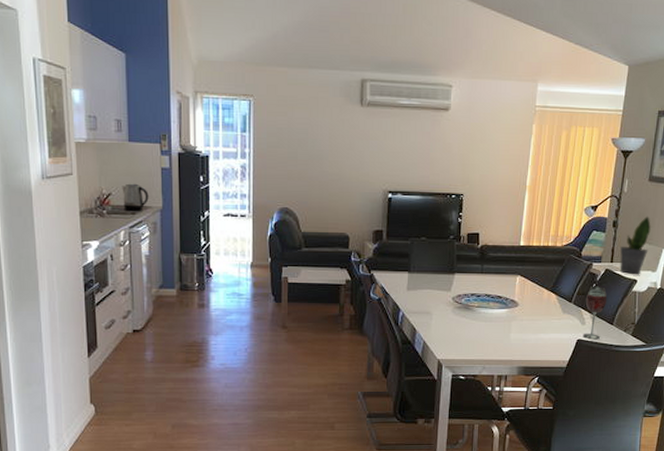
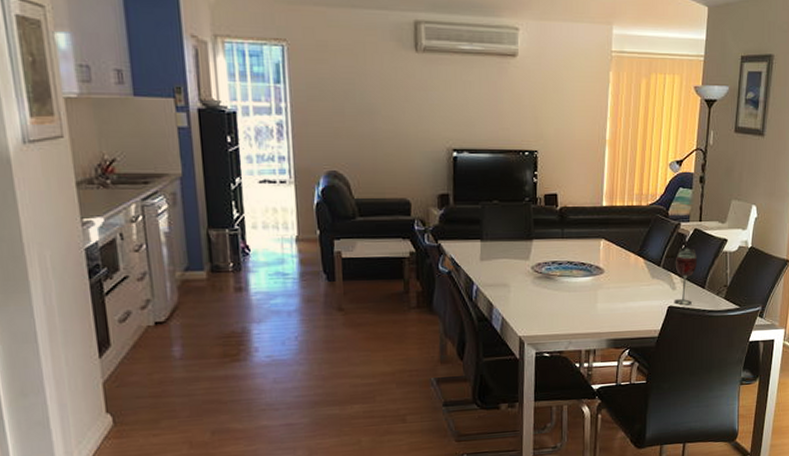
kettle: present [122,183,149,211] -> none [128,146,164,180]
potted plant: present [619,215,651,274] -> none [708,169,739,233]

